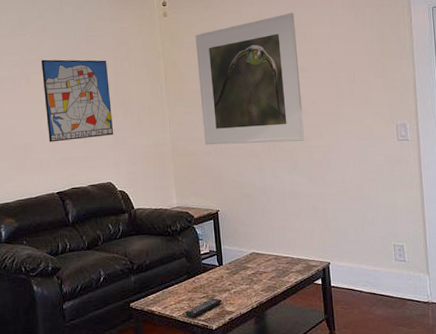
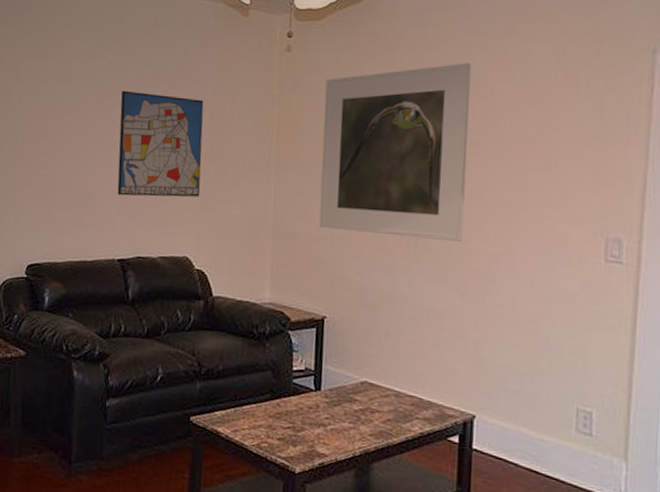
remote control: present [185,298,223,318] -> none [260,431,314,452]

